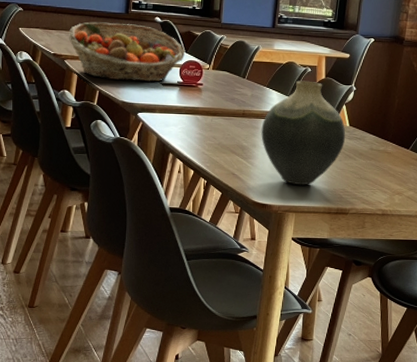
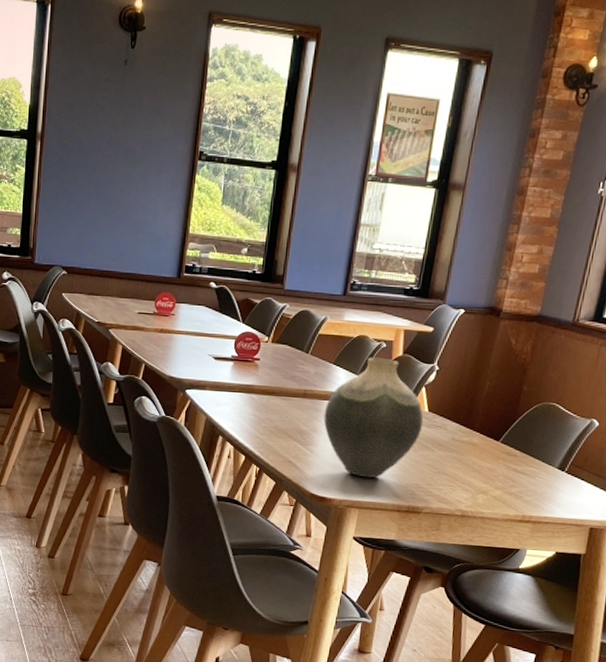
fruit basket: present [68,22,185,82] -> none [114,287,241,356]

